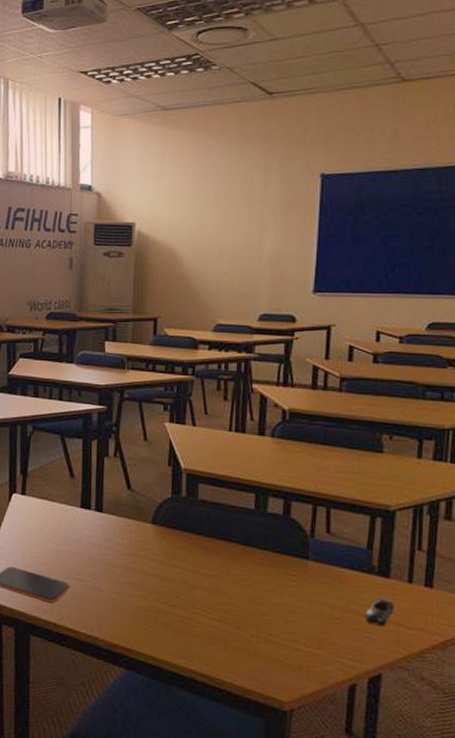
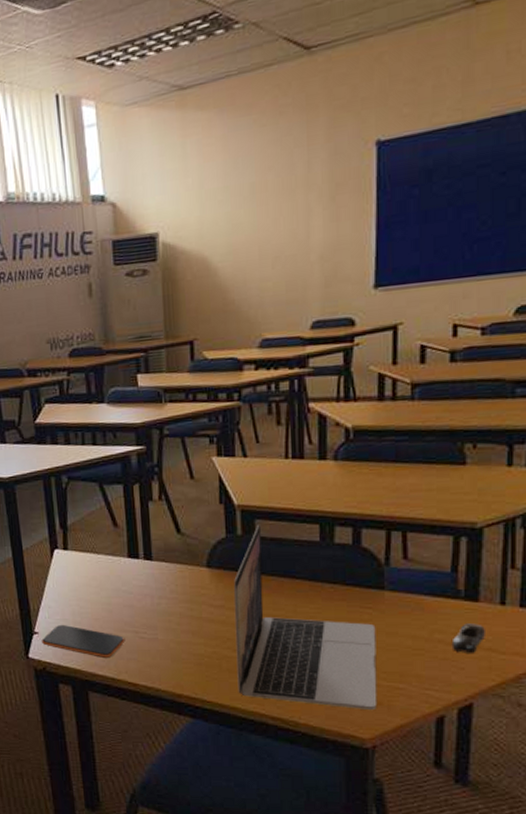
laptop: none [171,489,299,675] -> present [233,525,377,711]

